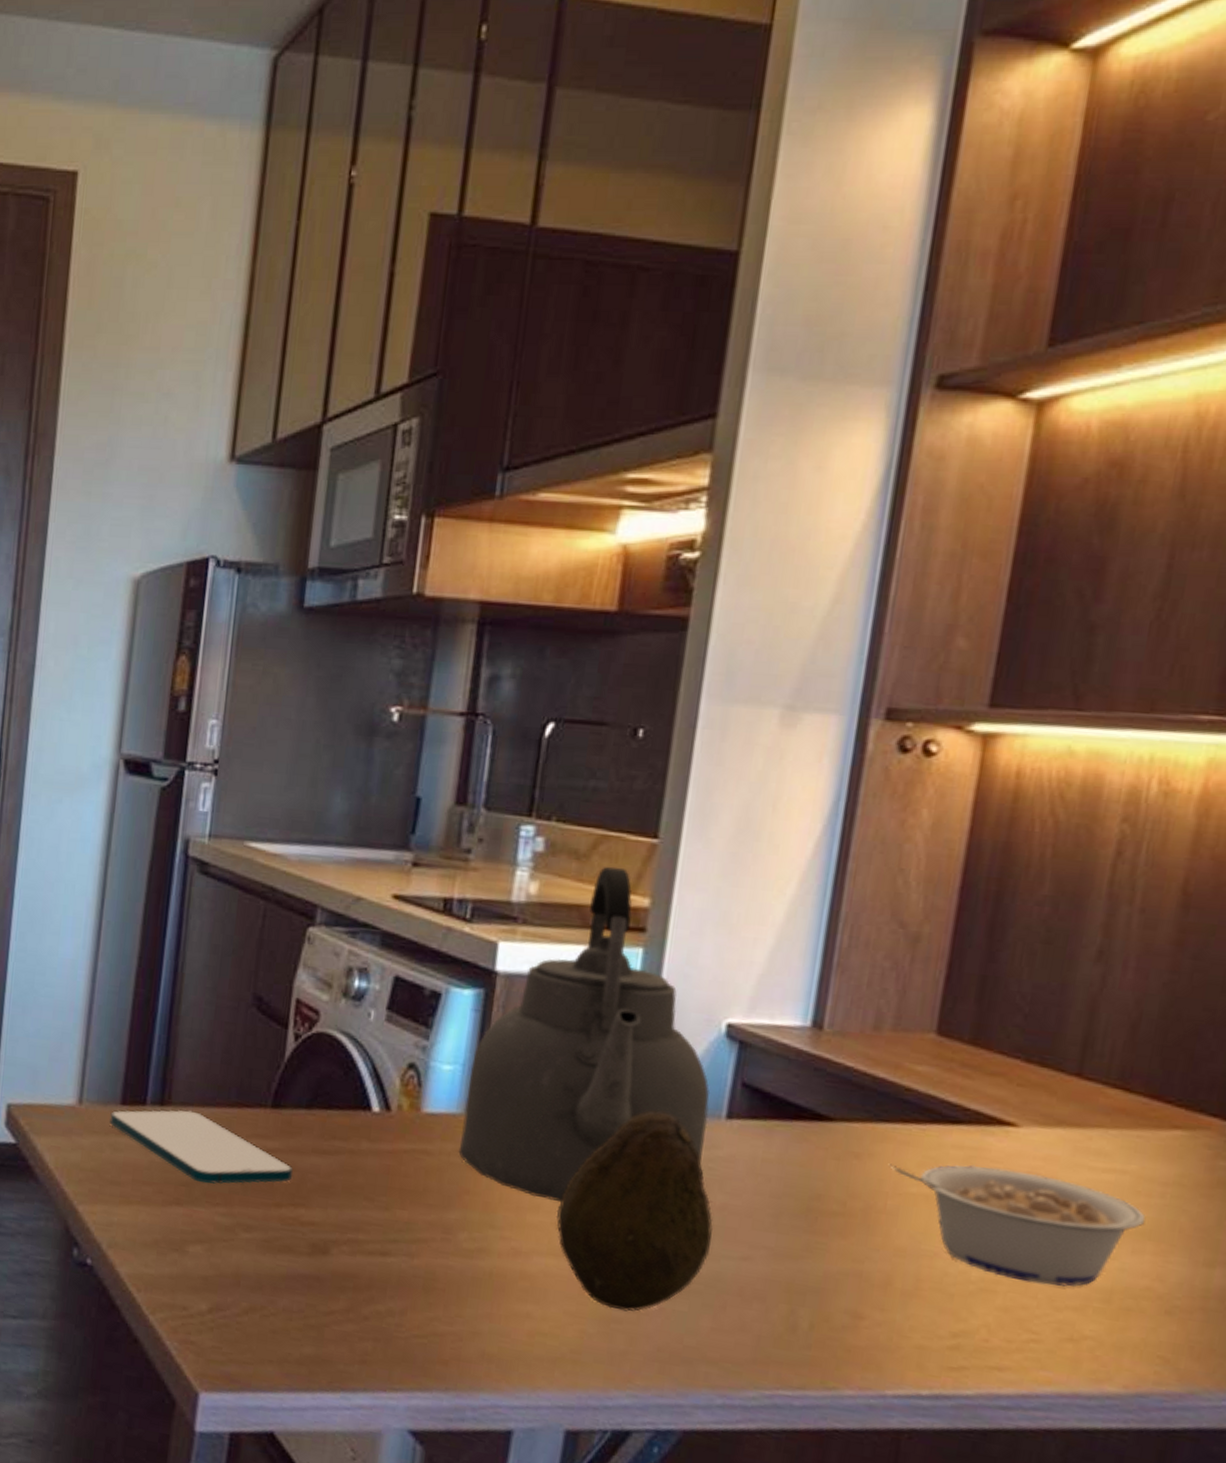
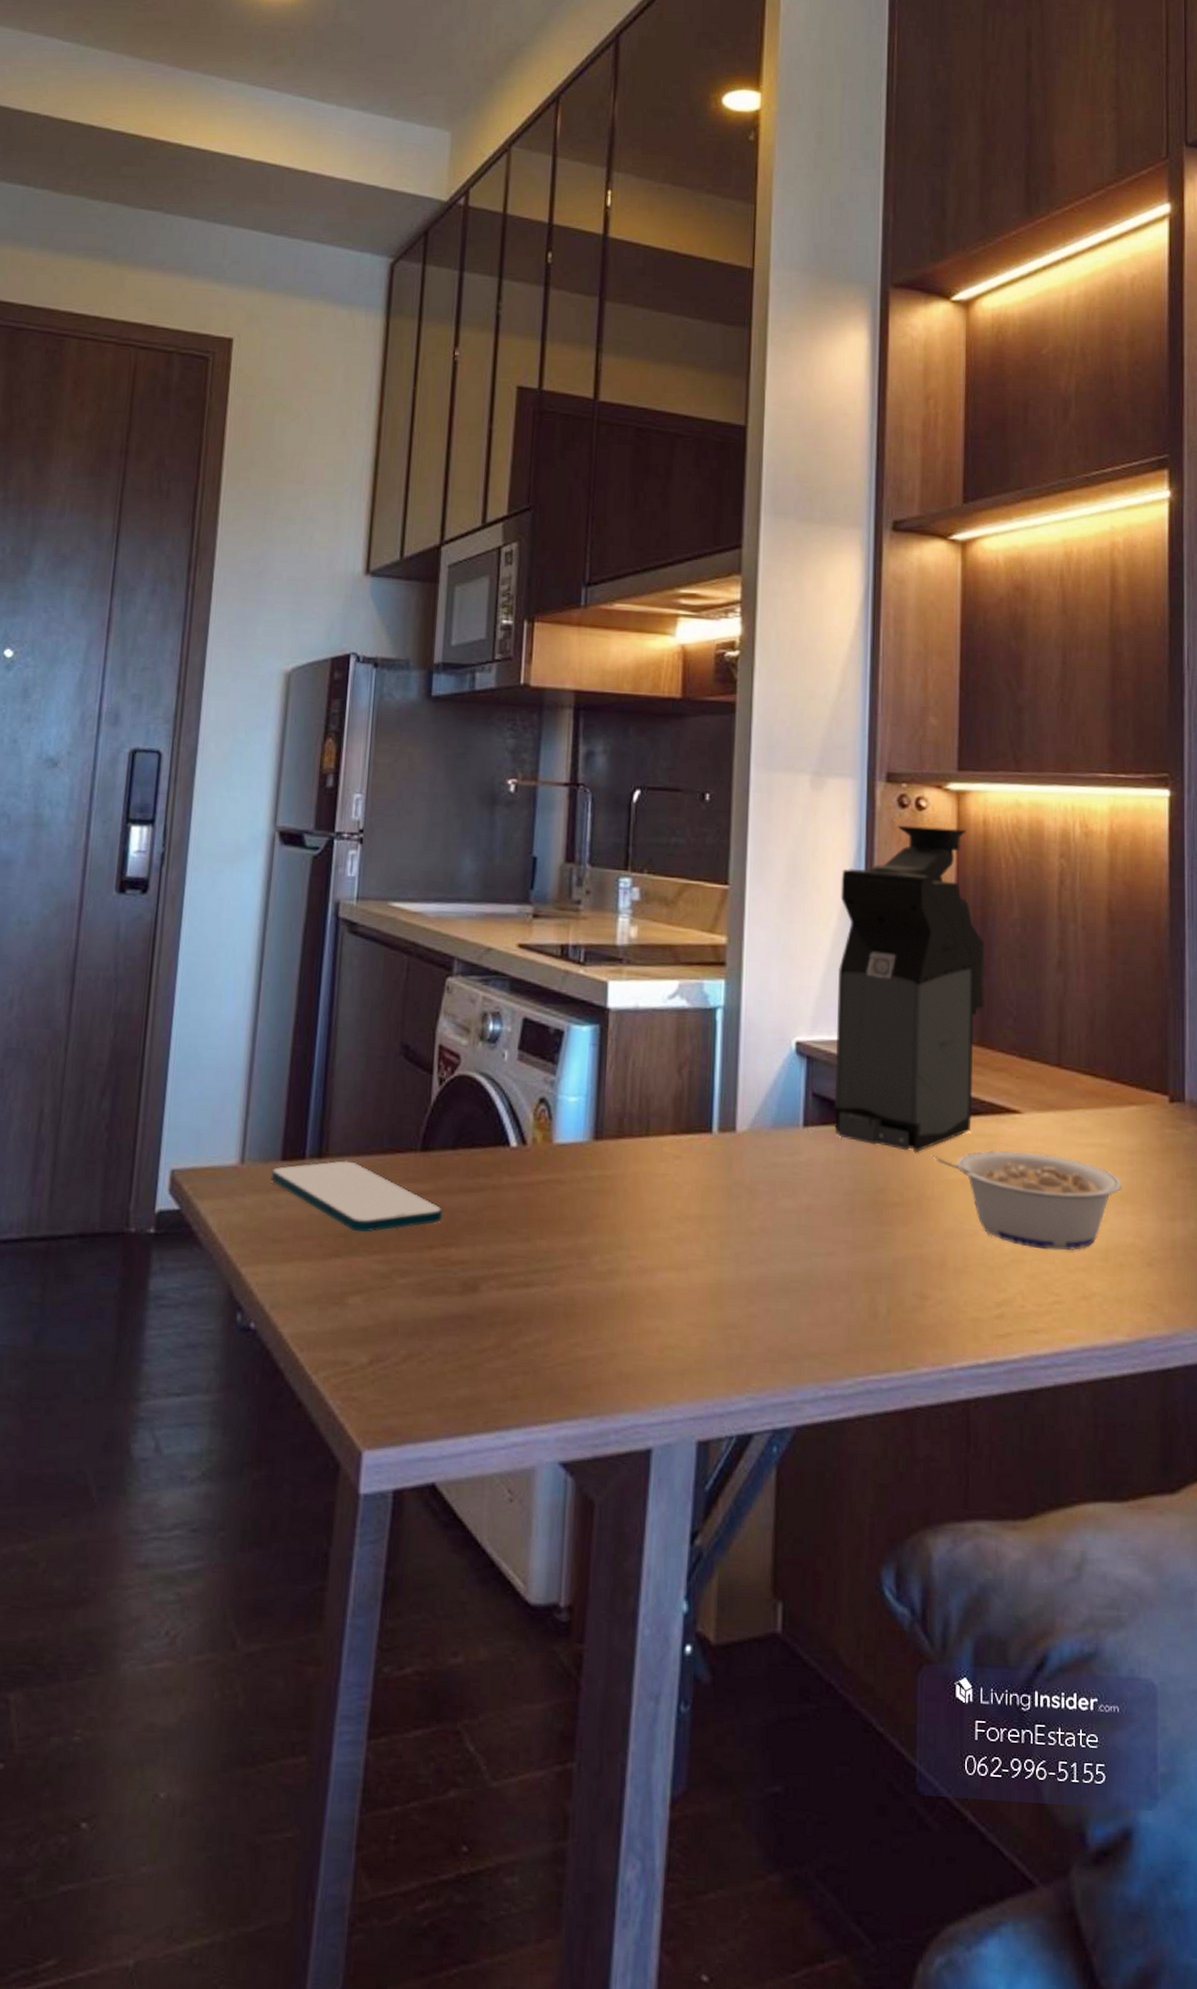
kettle: present [458,866,711,1203] -> none [587,910,789,1218]
fruit: present [556,1111,713,1312] -> none [673,1125,803,1316]
coffee maker: none [766,774,995,1160] -> present [834,825,985,1153]

